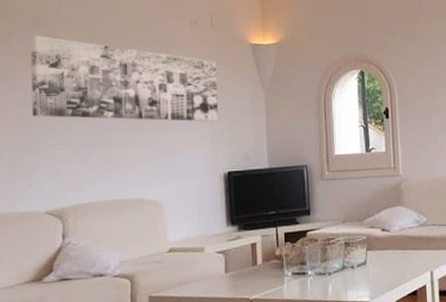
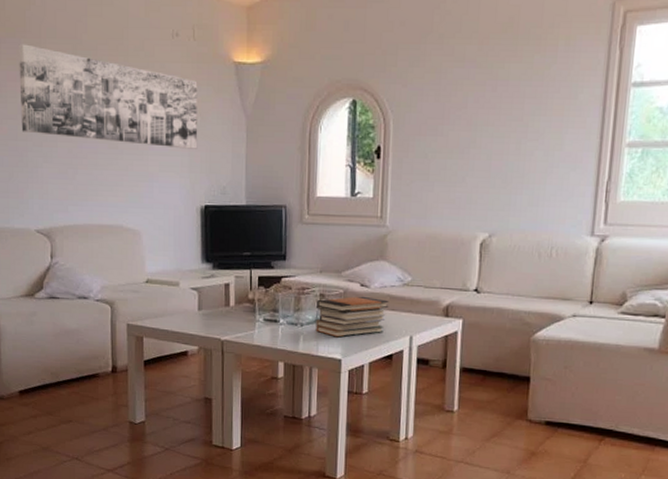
book stack: none [342,239,409,282] -> present [316,296,389,338]

